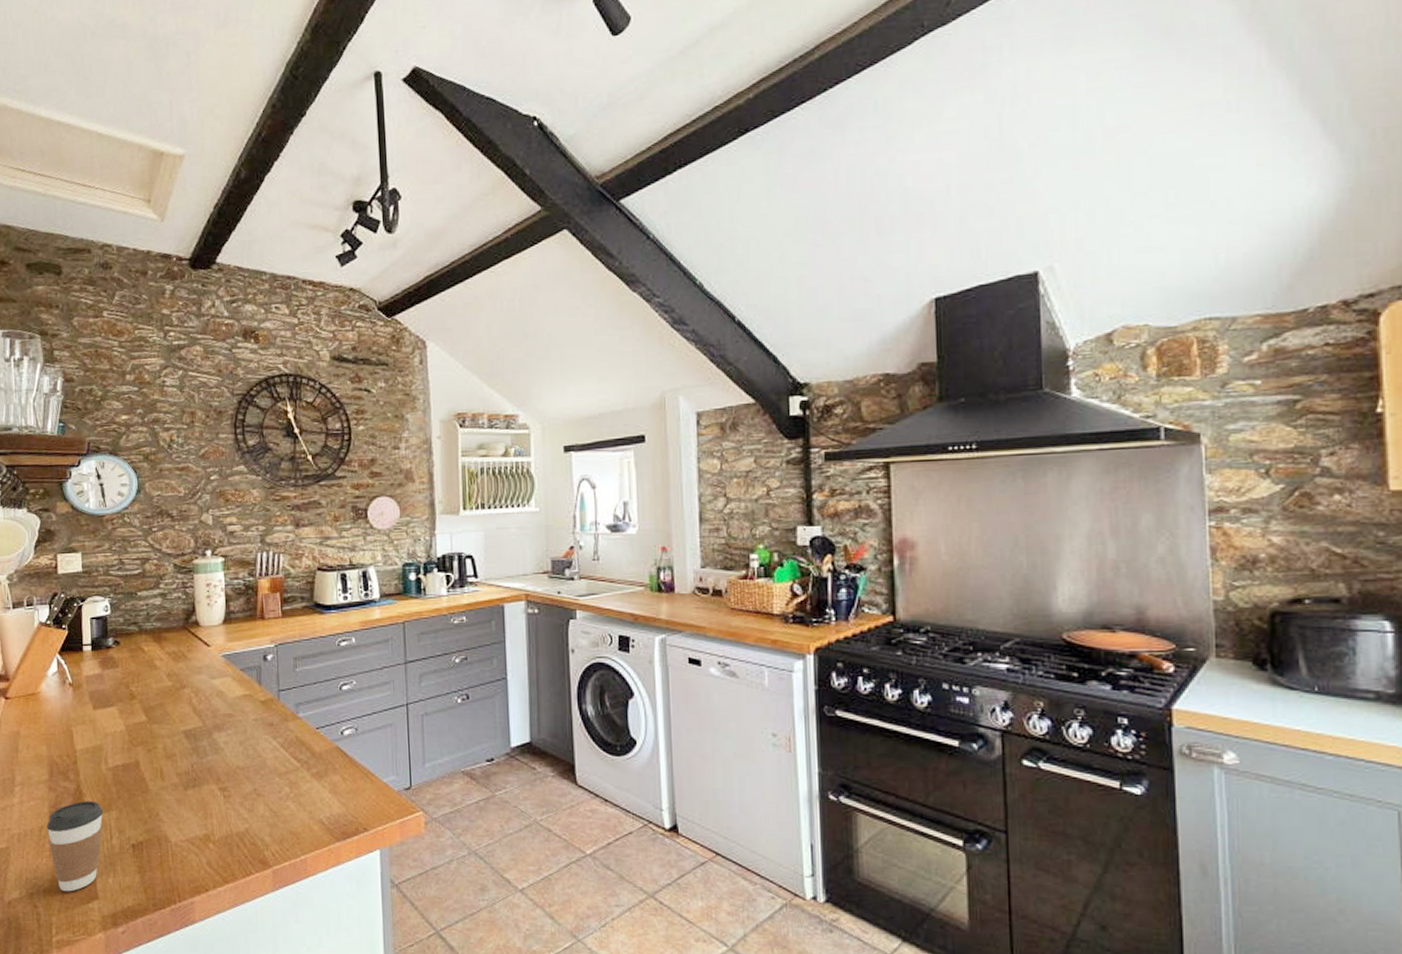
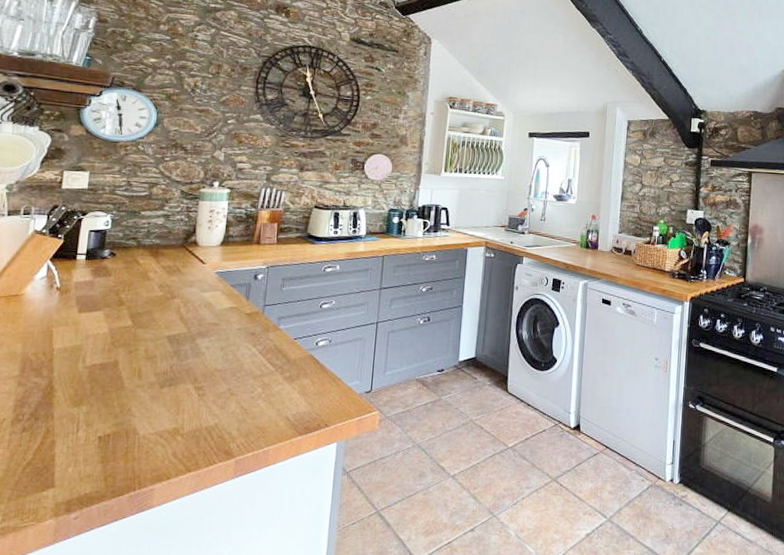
coffee cup: present [47,800,104,892] -> none [9,395,74,481]

